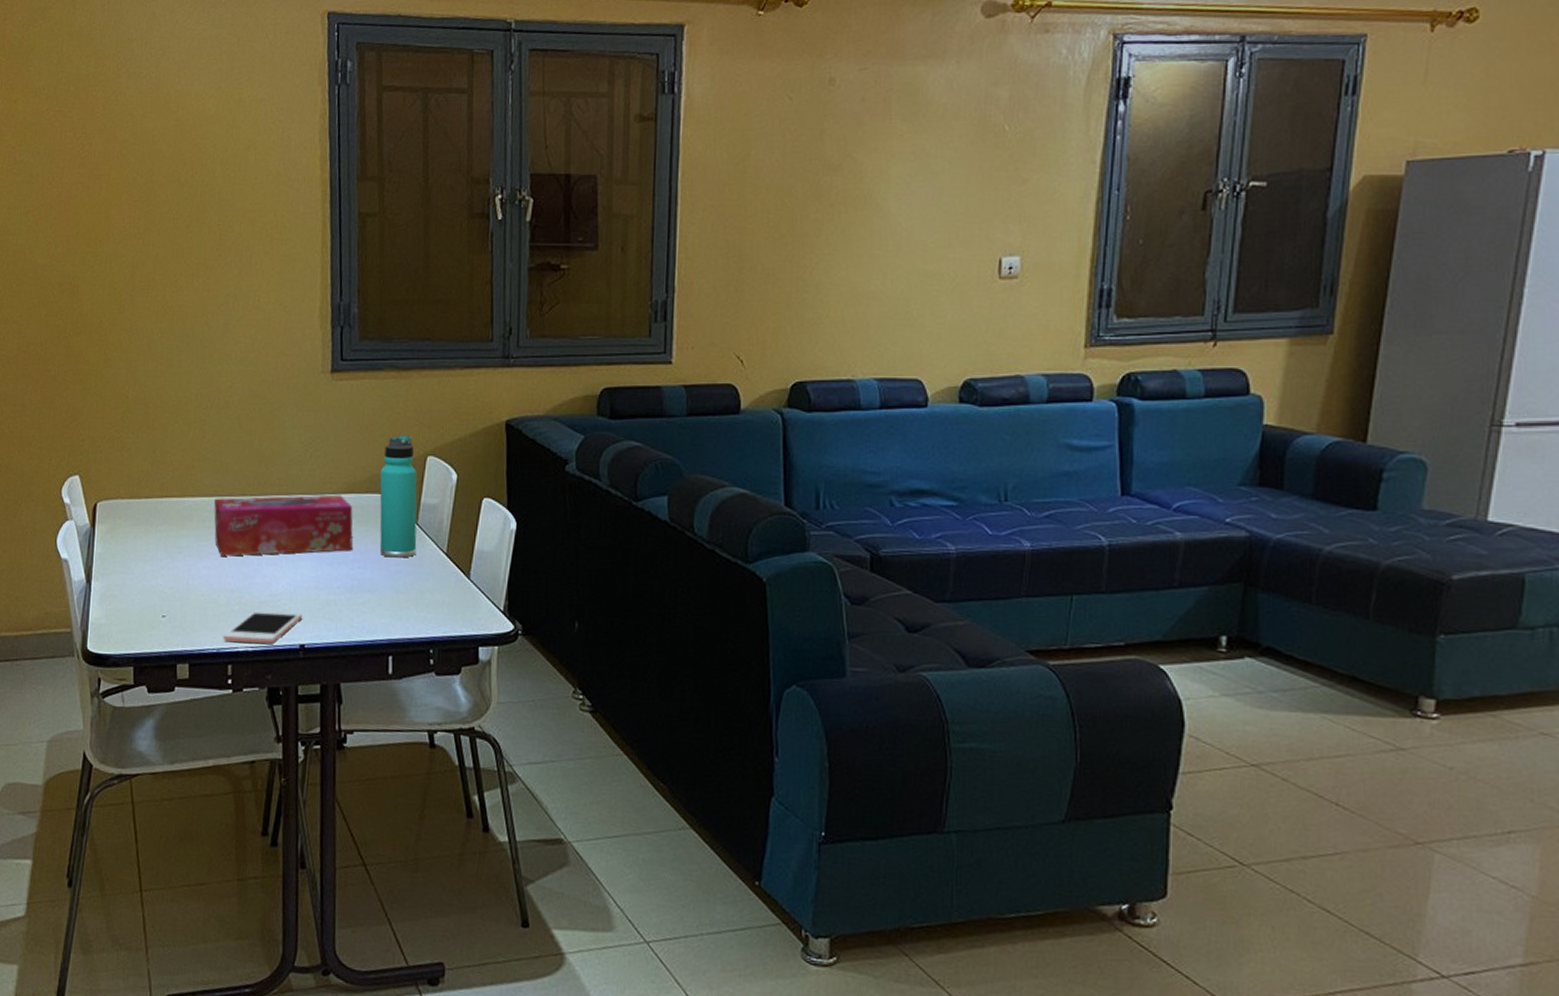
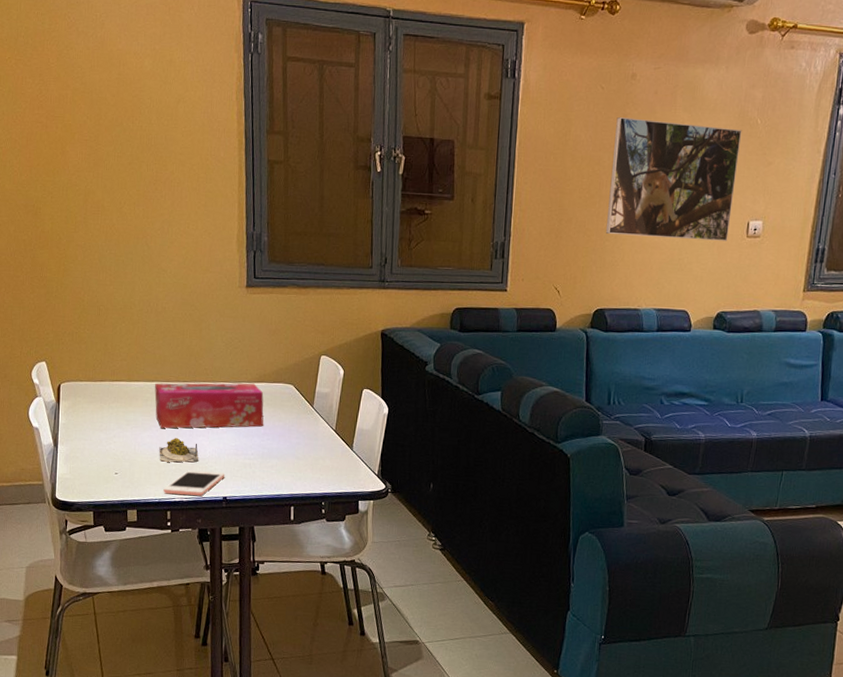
succulent plant: none [218,568,270,600] -> present [159,438,199,462]
thermos bottle: present [379,434,417,558] -> none [284,338,313,433]
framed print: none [802,133,984,285] -> present [605,117,742,241]

